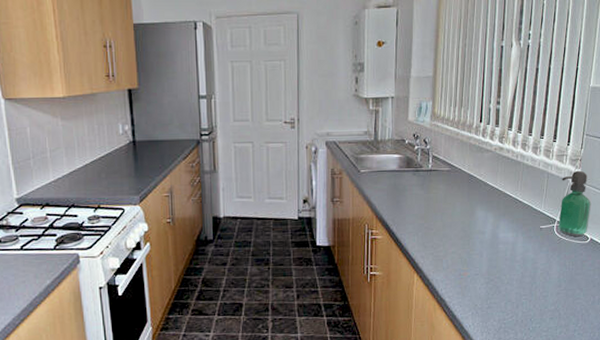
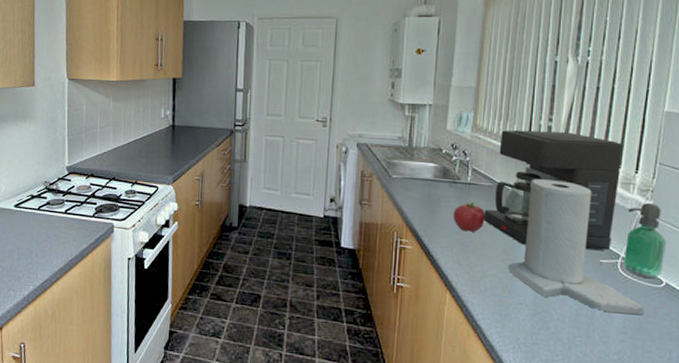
fruit: none [417,188,445,216] -> present [453,202,485,232]
coffee maker: none [443,113,559,222] -> present [483,129,624,250]
paper towel: none [465,159,574,271] -> present [507,179,644,315]

